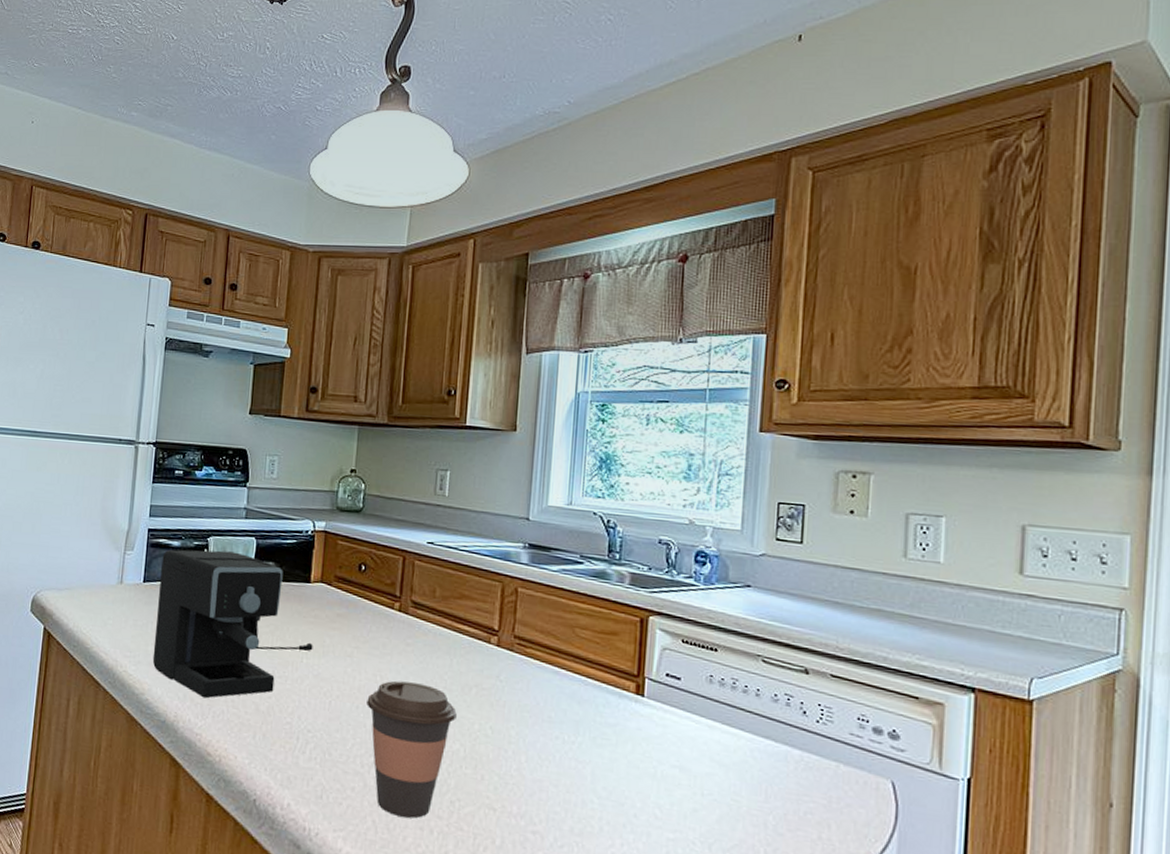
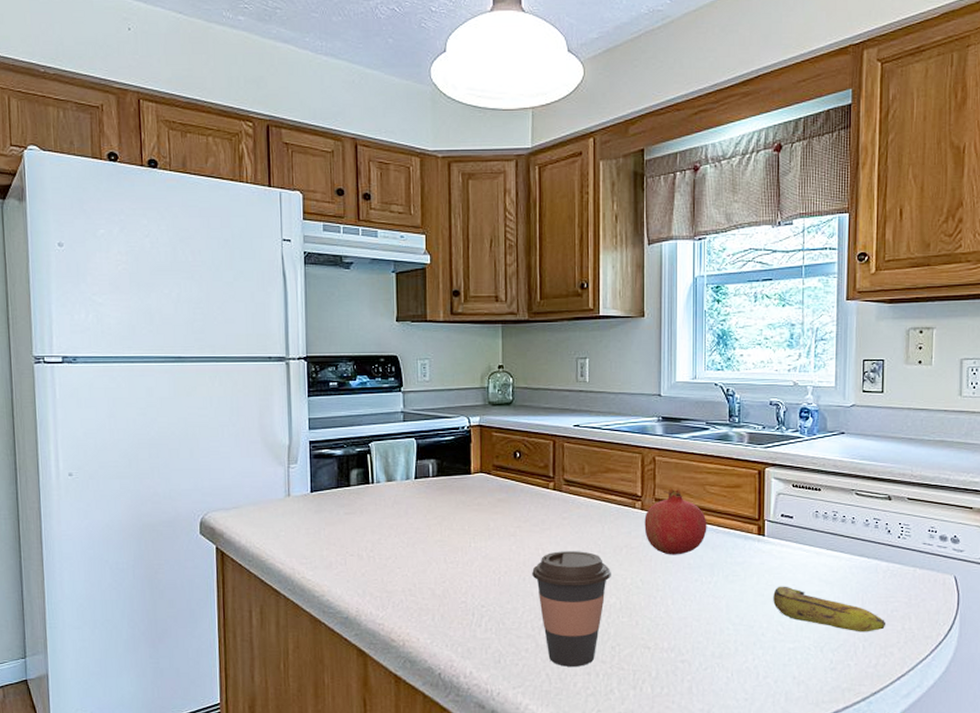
coffee maker: present [152,549,313,699] -> none [327,454,479,591]
fruit: none [499,624,575,705] -> present [644,487,707,555]
banana: none [650,759,797,835] -> present [773,586,887,632]

